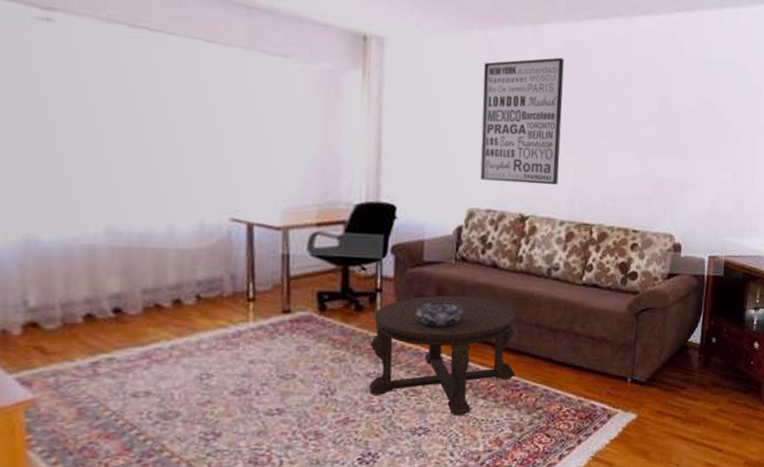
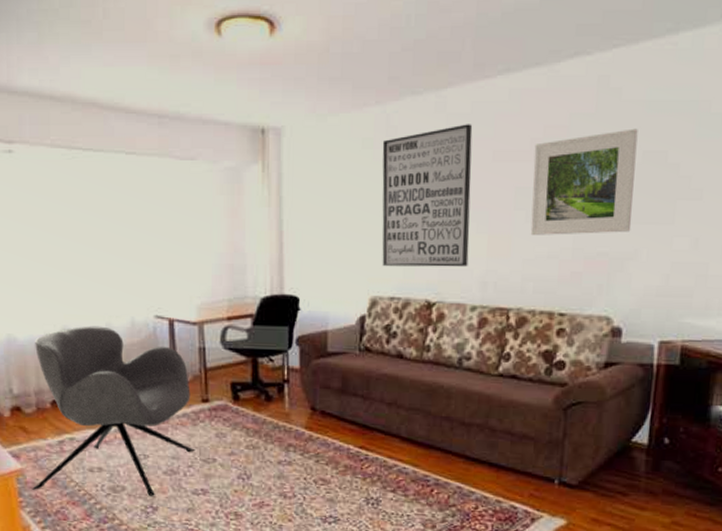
armchair: none [45,227,272,424] -> present [31,326,195,496]
coffee table: present [368,295,516,416] -> none [280,386,425,508]
decorative bowl: present [415,301,463,327] -> none [321,392,369,419]
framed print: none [611,79,694,164] -> present [530,128,638,235]

